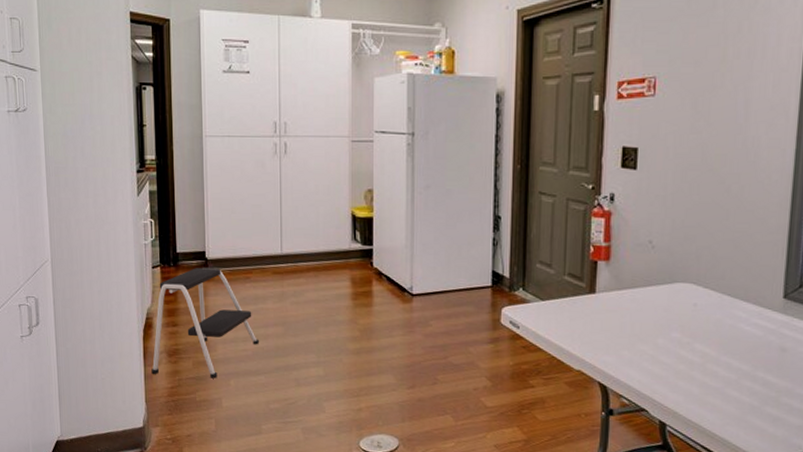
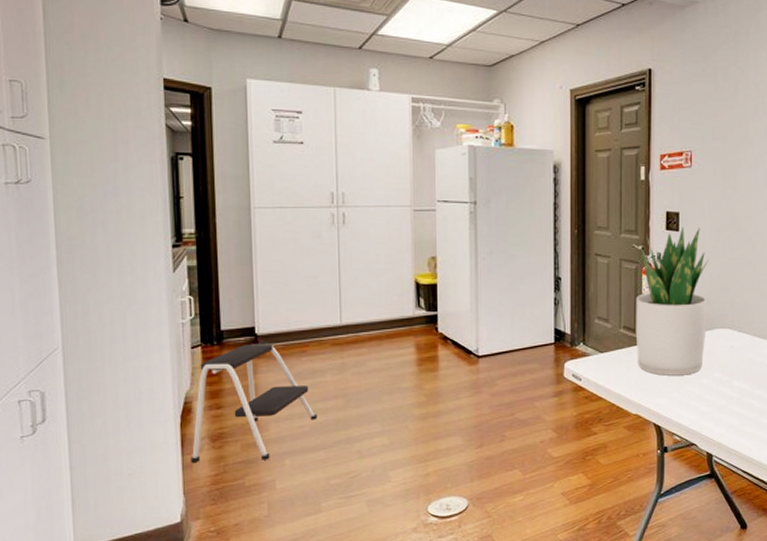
planter: none [581,164,671,333] -> present [635,226,709,376]

